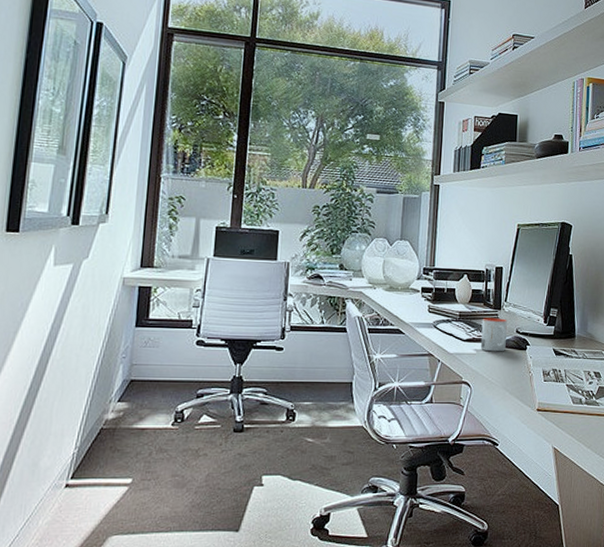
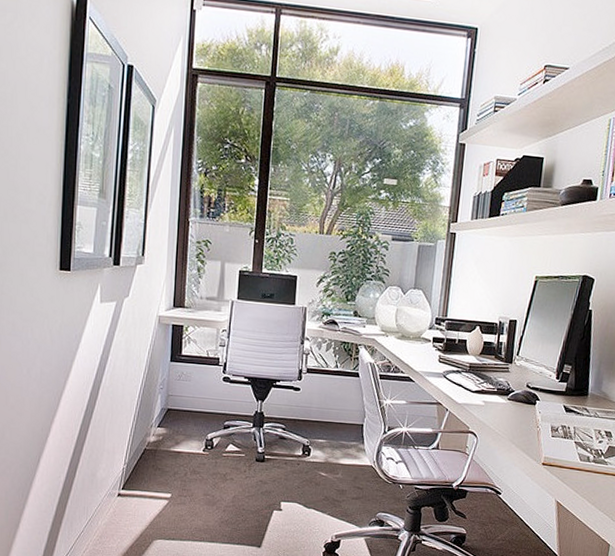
mug: present [480,318,507,352] -> none [488,370,518,405]

